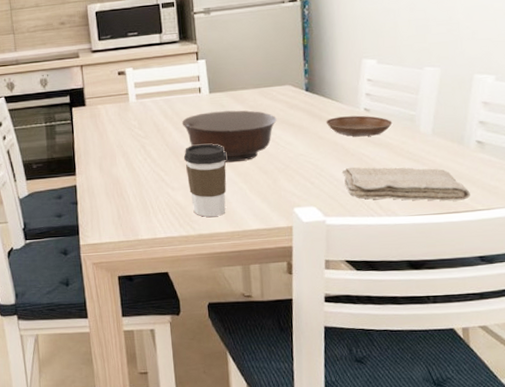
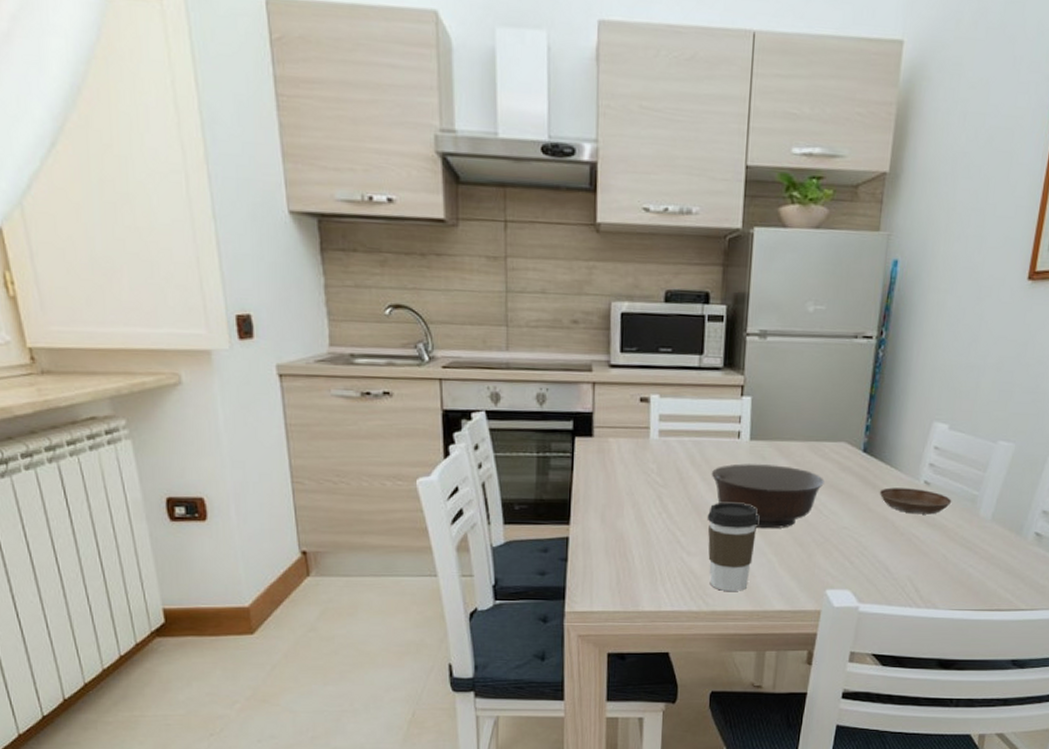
washcloth: present [341,167,470,201] -> none [886,548,1017,598]

